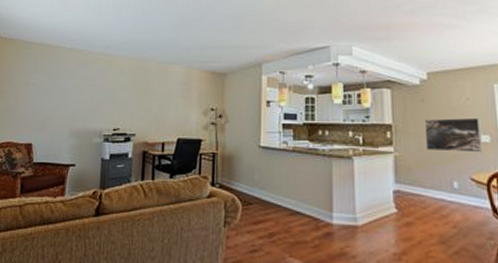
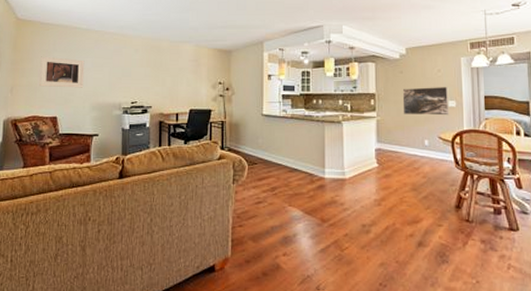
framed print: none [16,77,66,112] -> present [39,56,85,88]

